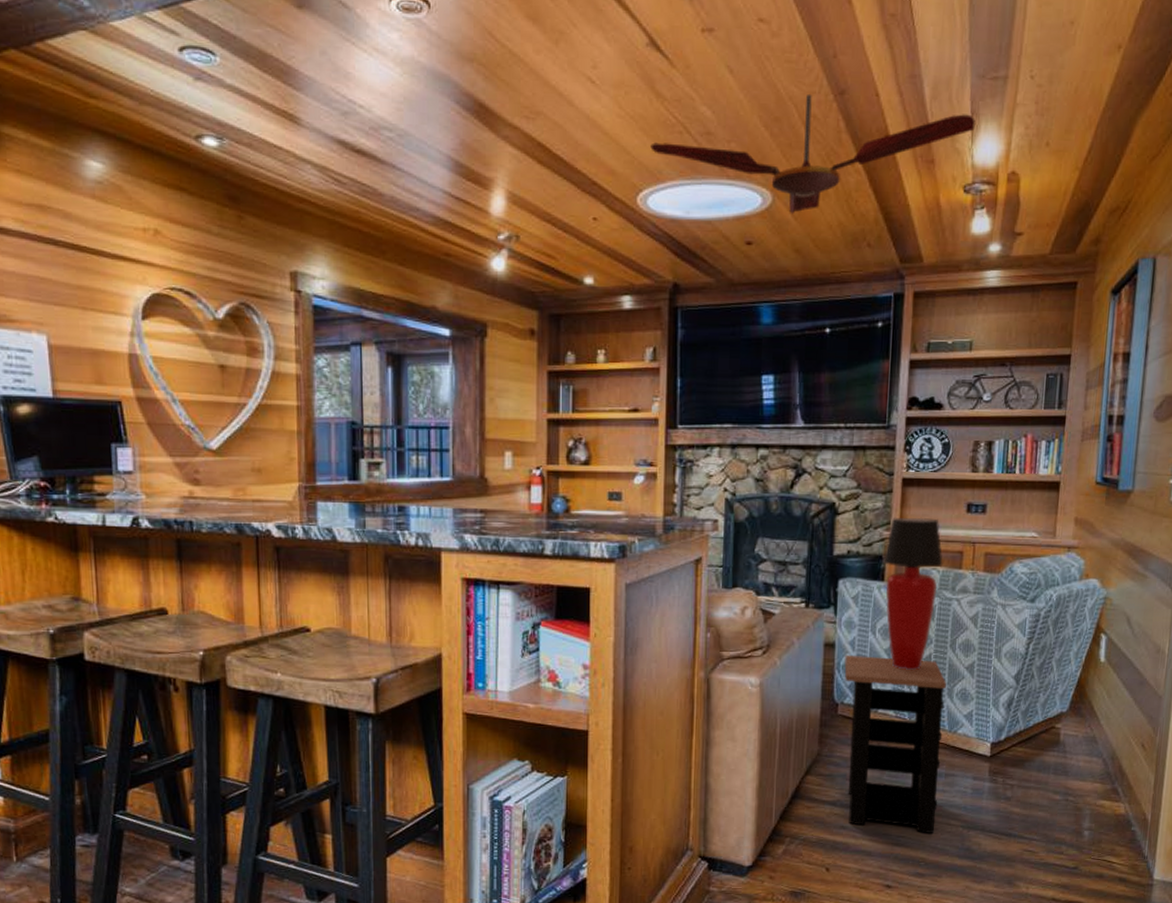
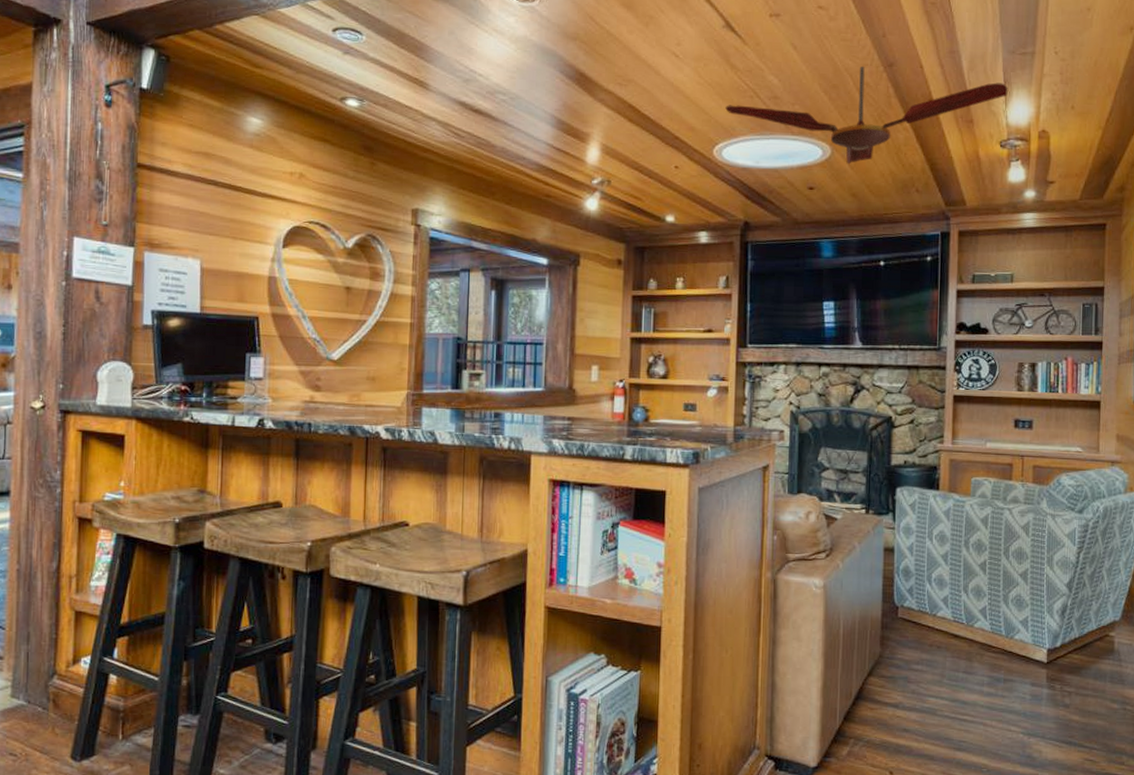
side table: present [844,655,946,833] -> none [903,559,1001,739]
table lamp: present [883,517,943,670] -> none [938,430,994,576]

